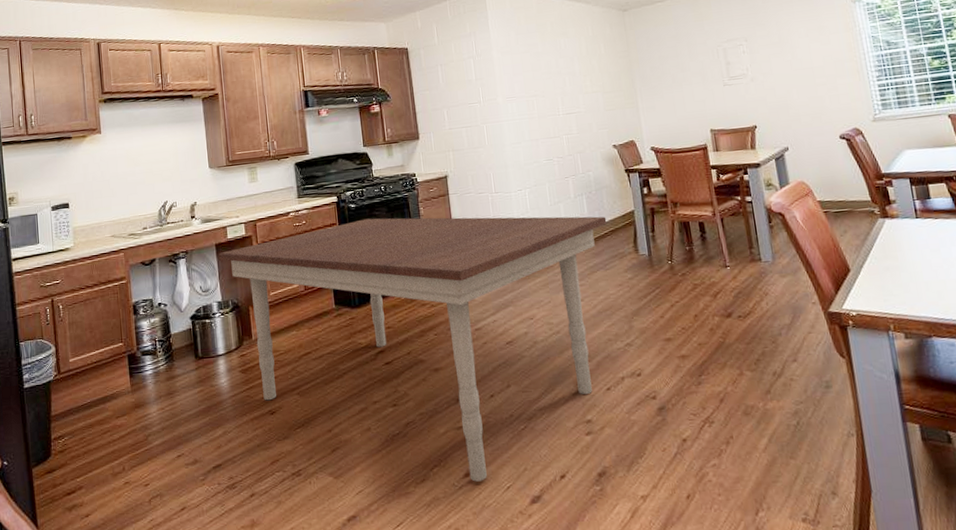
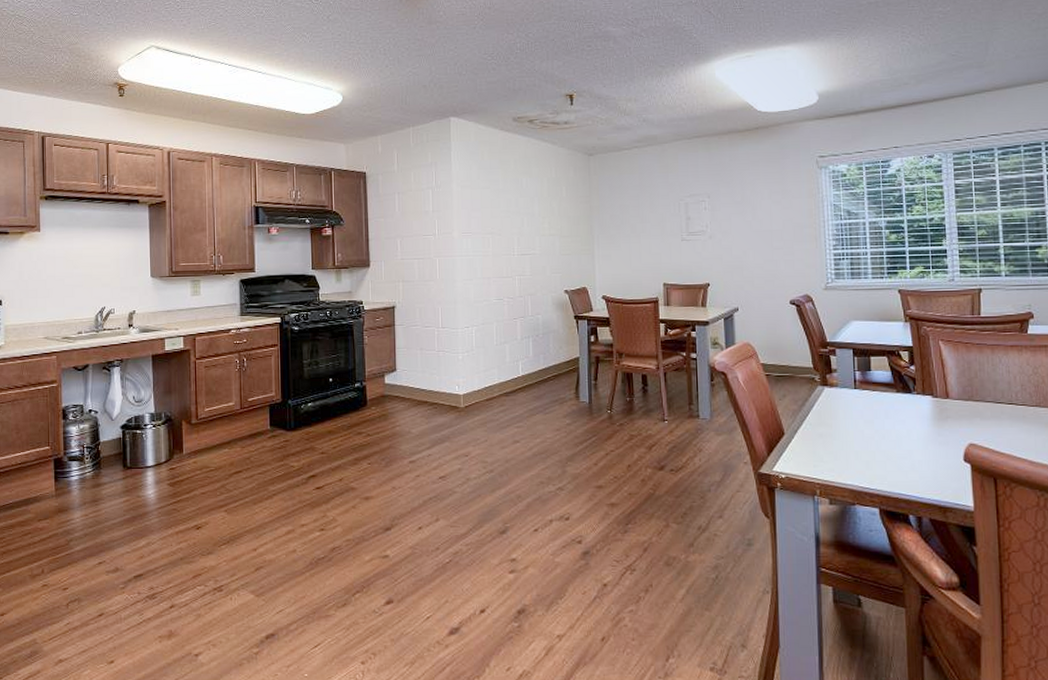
dining table: present [218,216,607,482] -> none [154,342,551,610]

